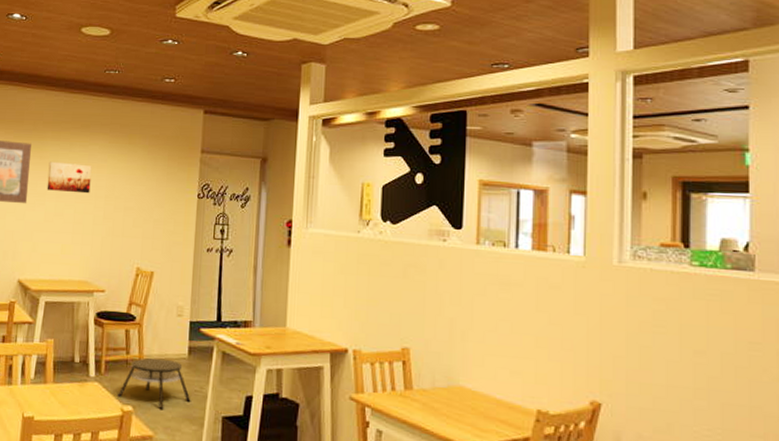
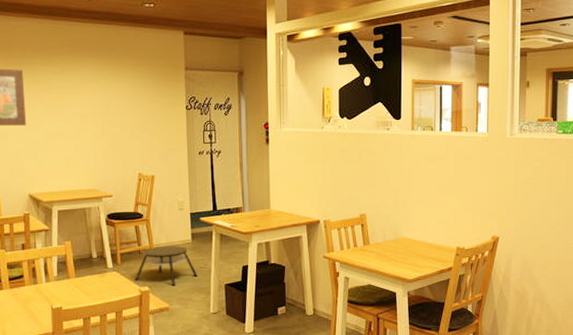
wall art: present [46,161,92,194] -> none [43,85,87,113]

